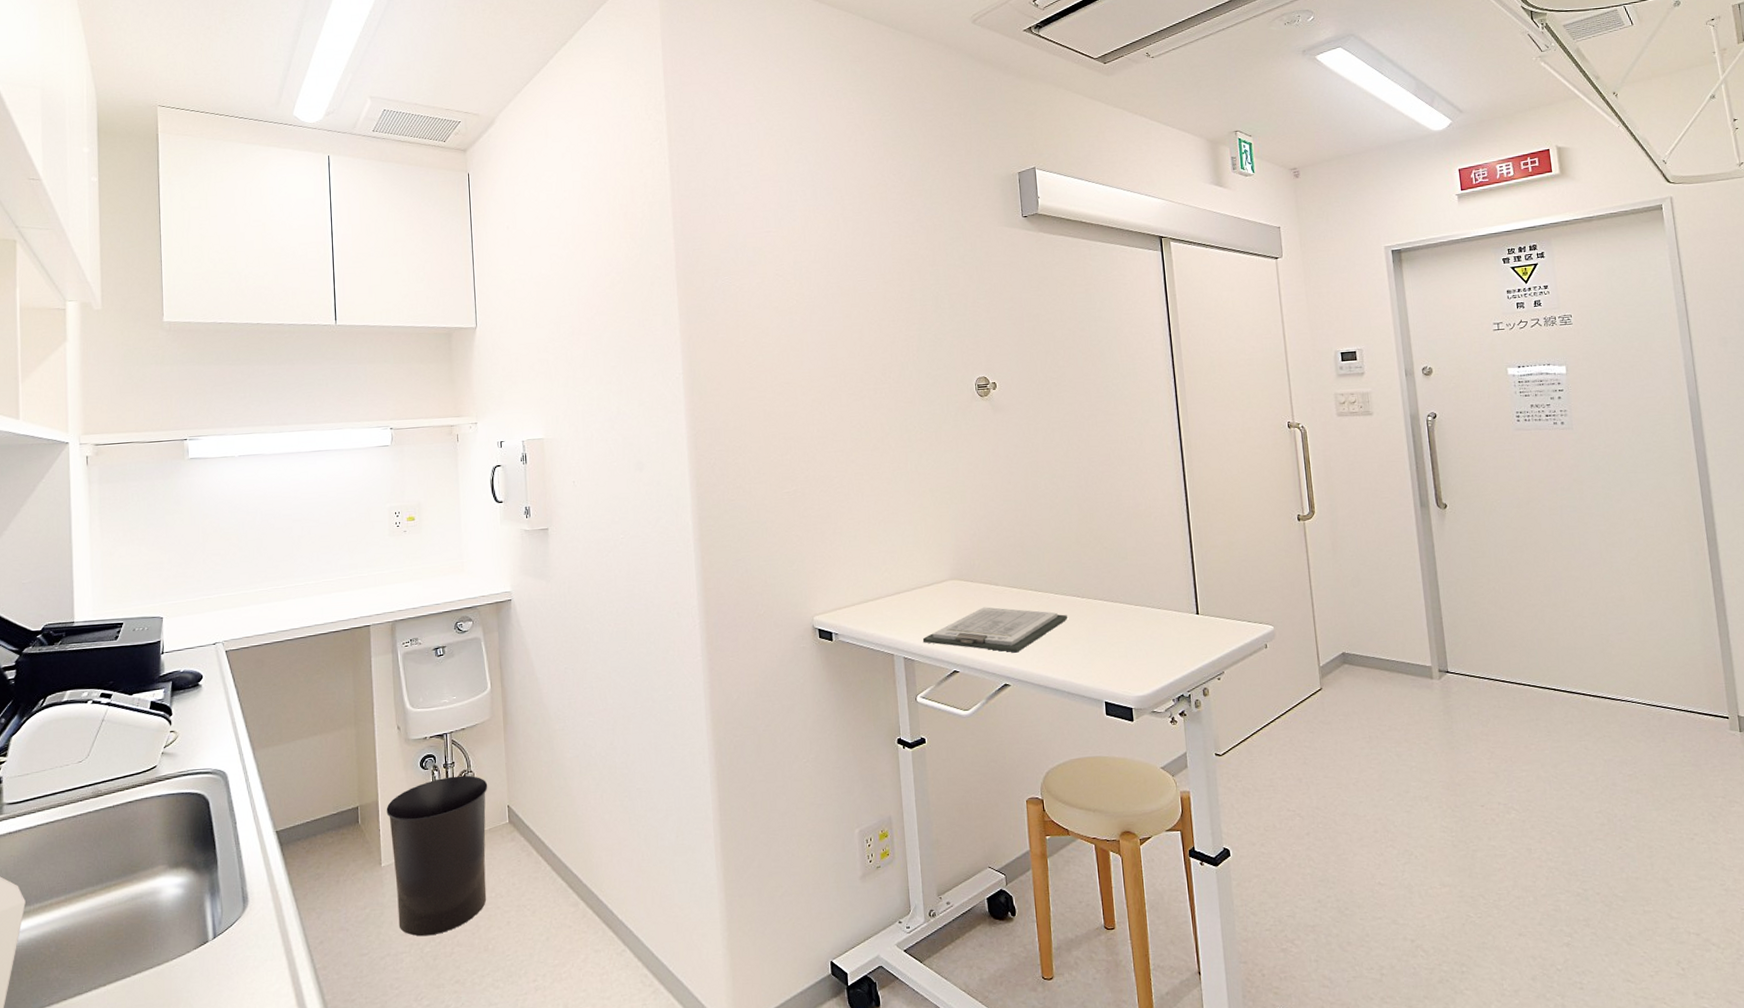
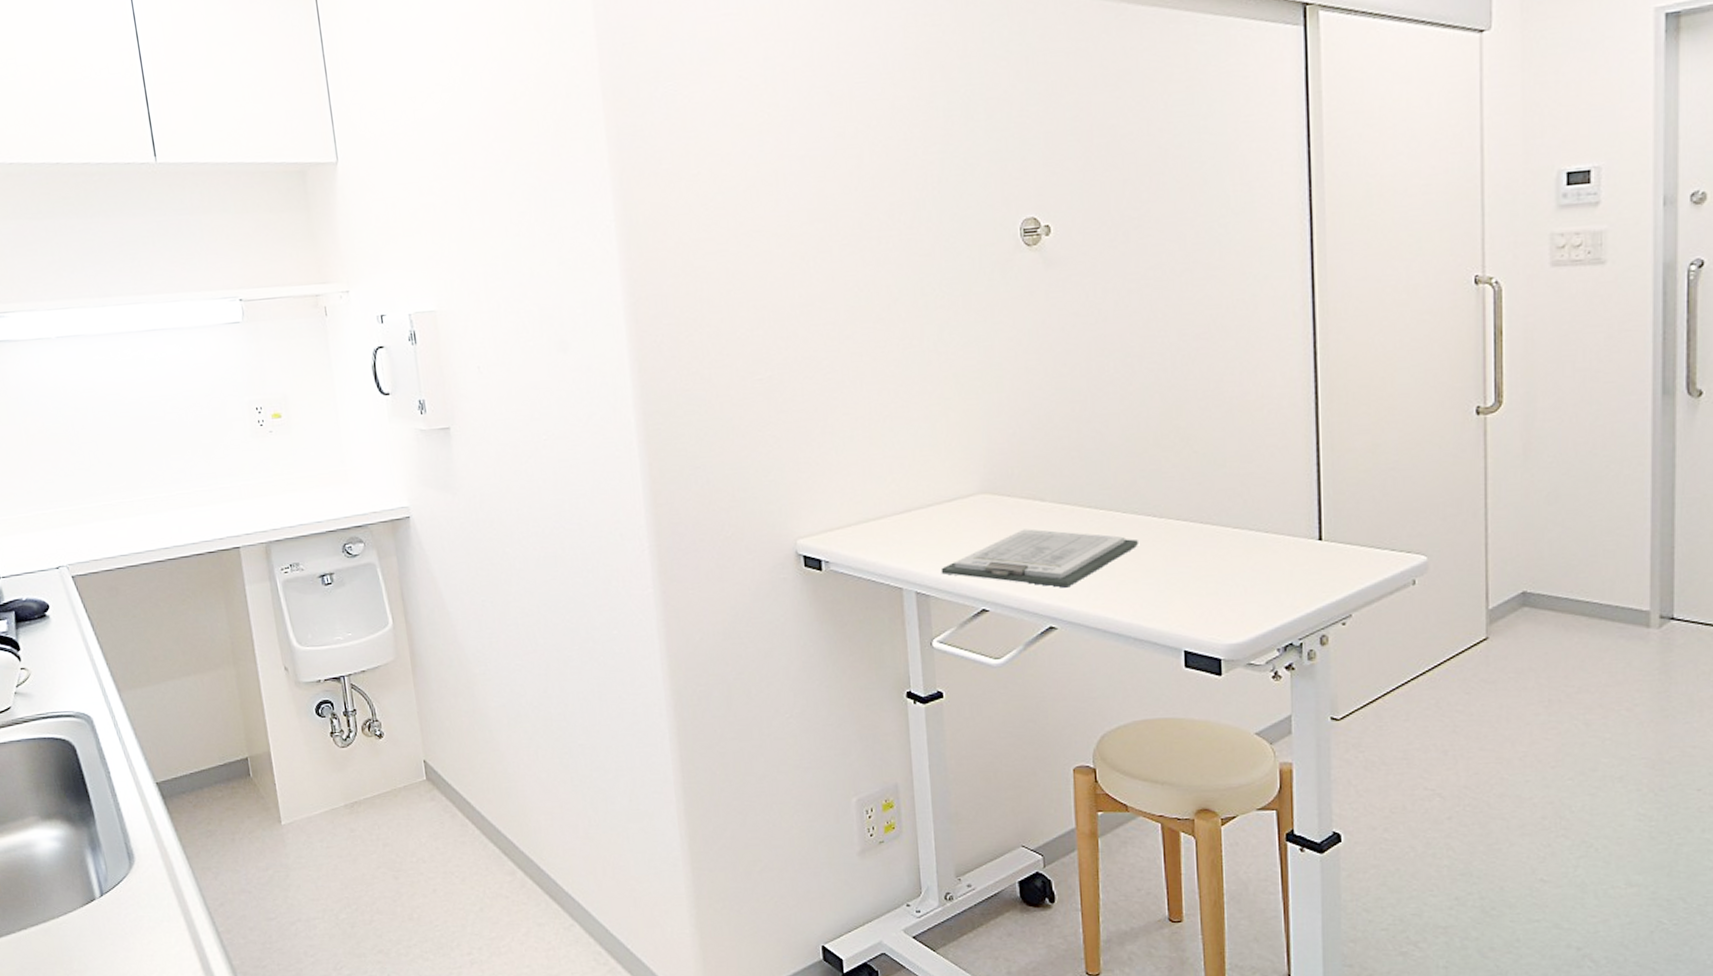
waste bin: present [386,775,488,937] -> none [280,725,407,902]

